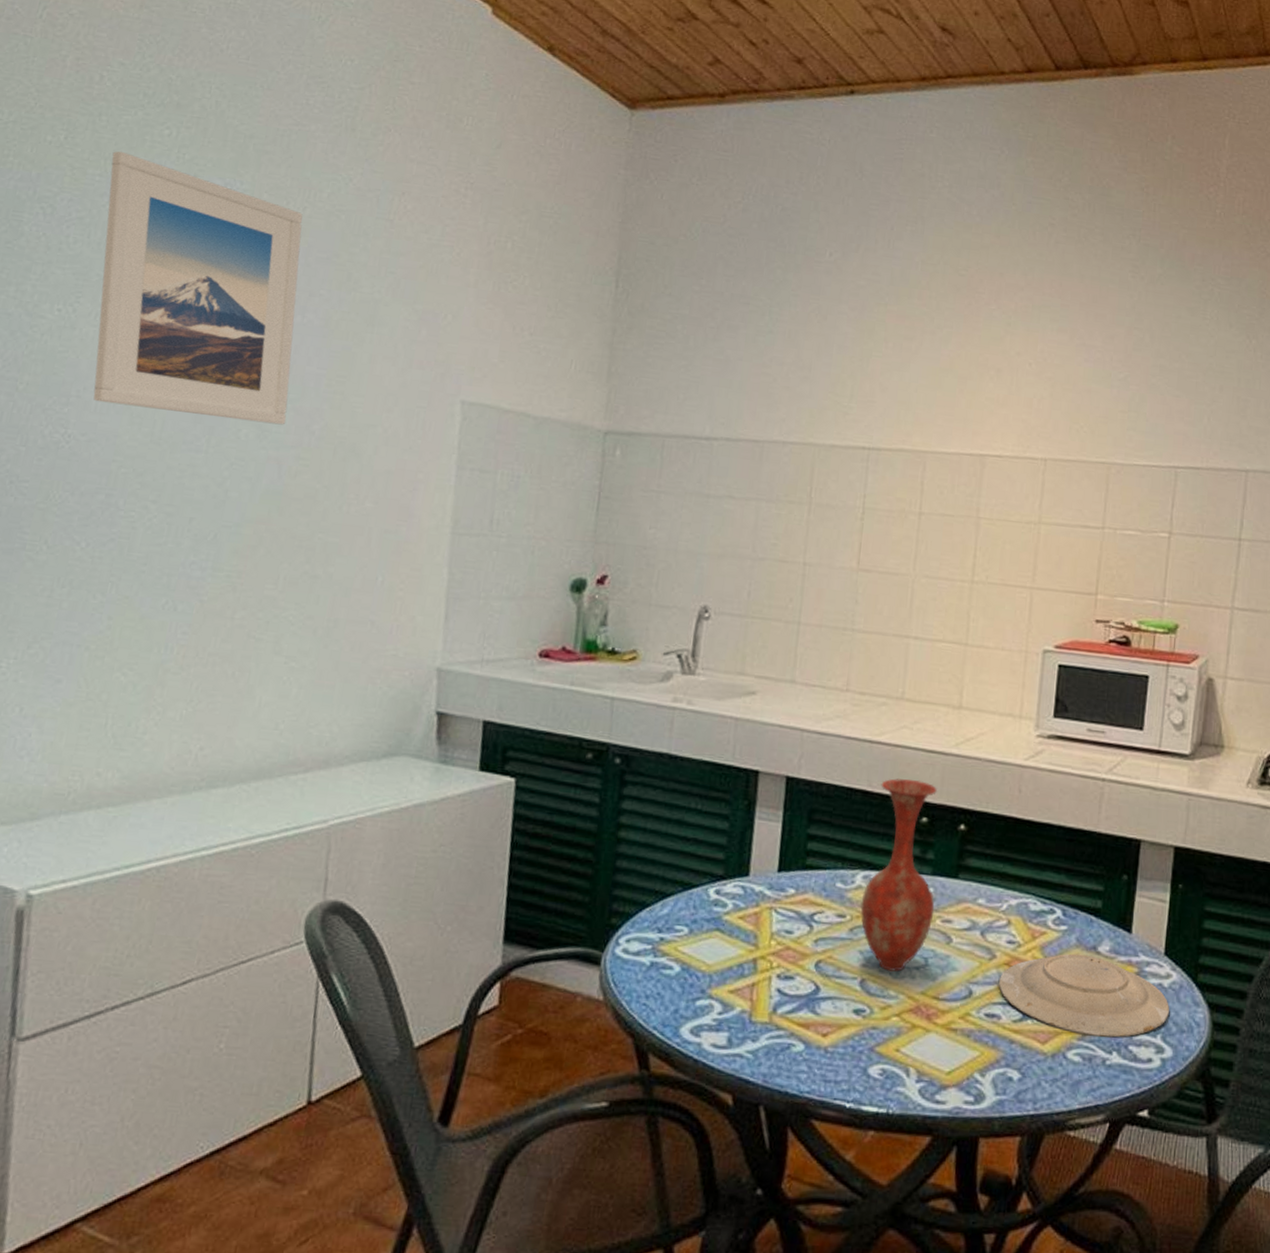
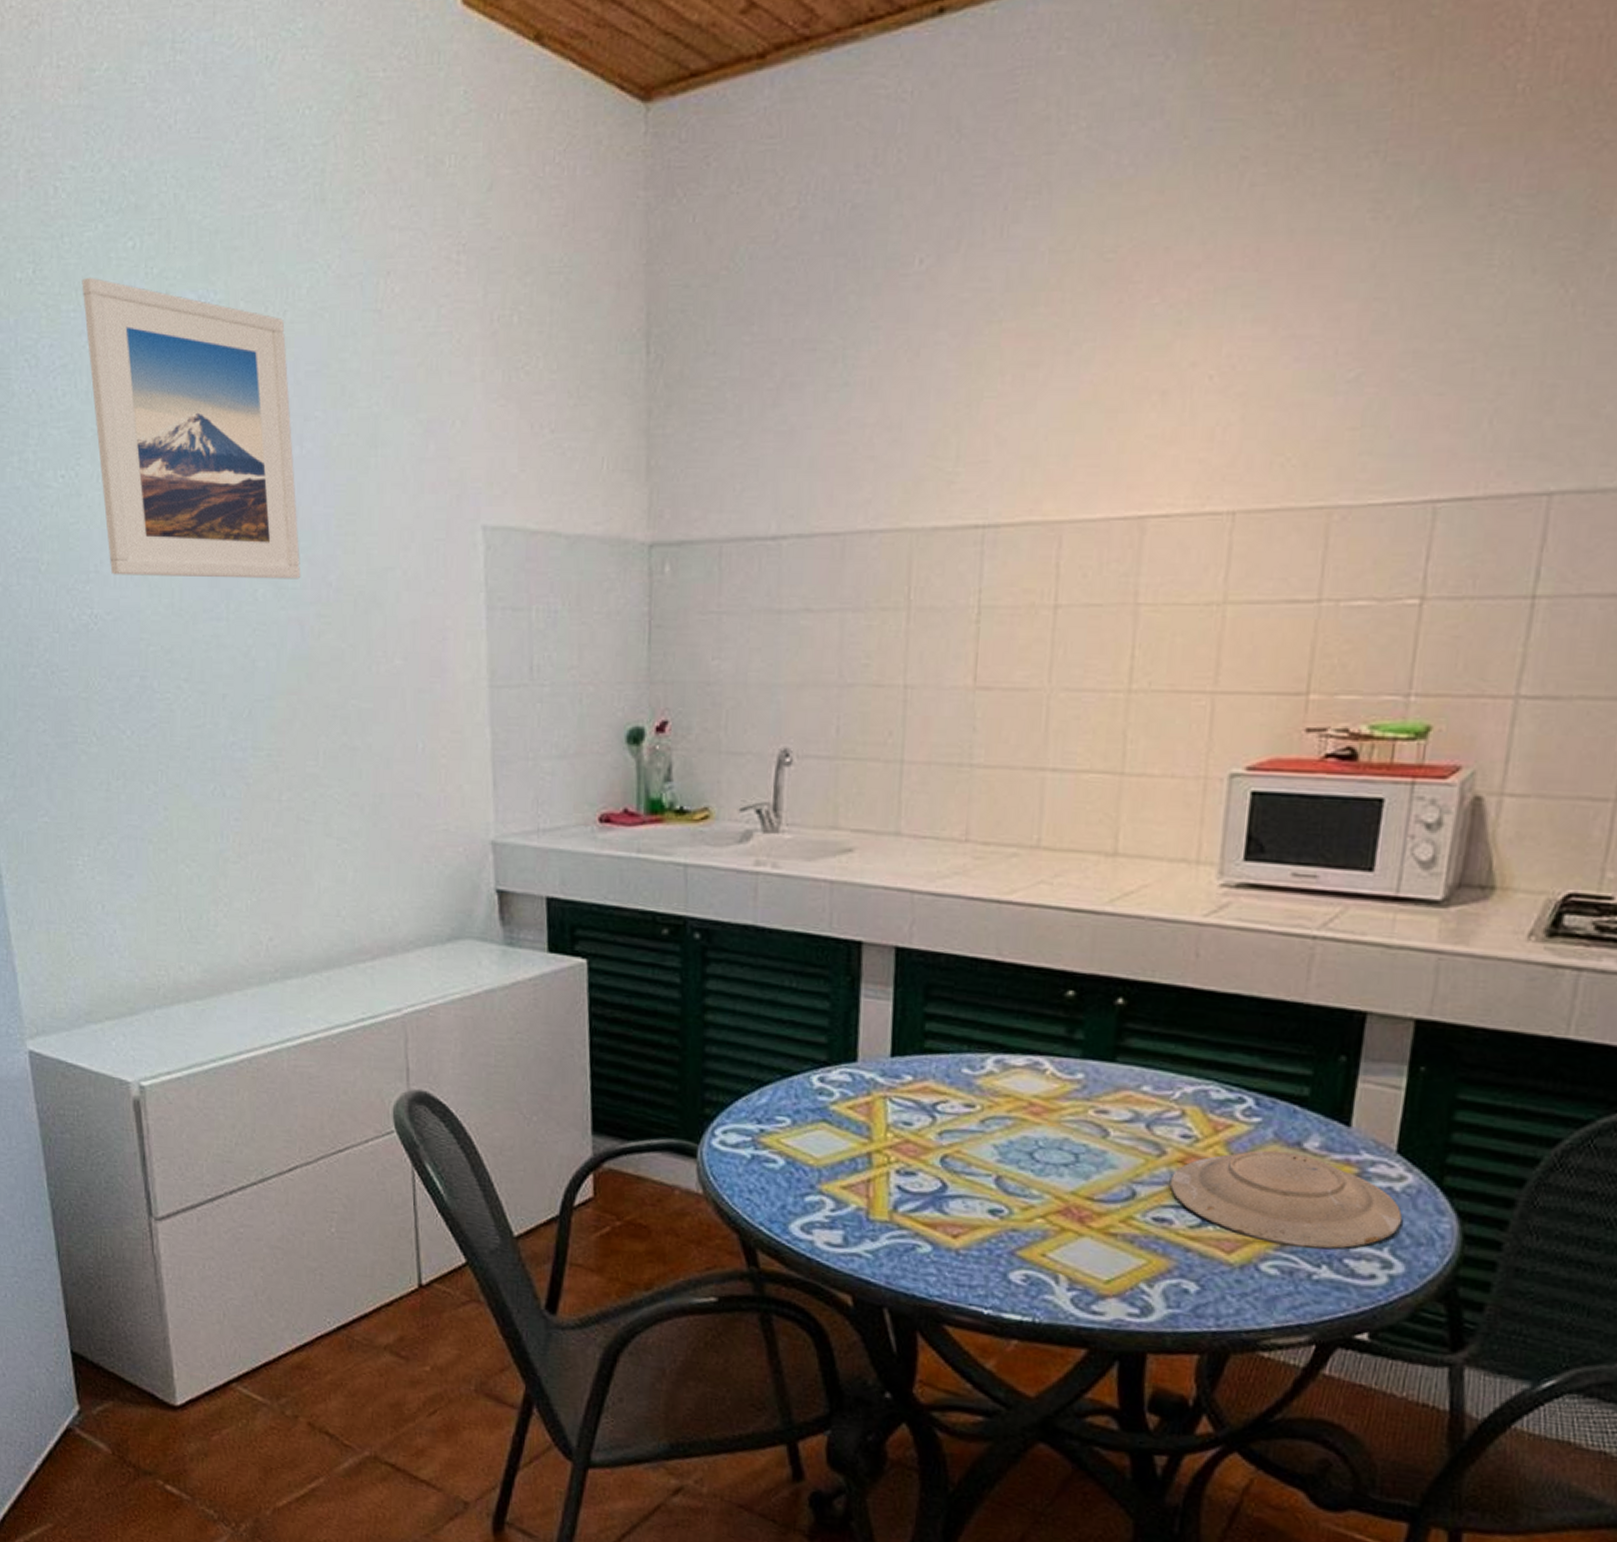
vase: present [860,777,938,973] -> none [993,944,1088,1170]

